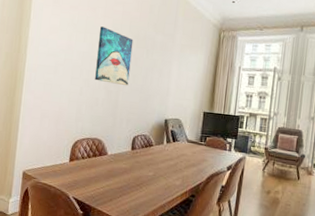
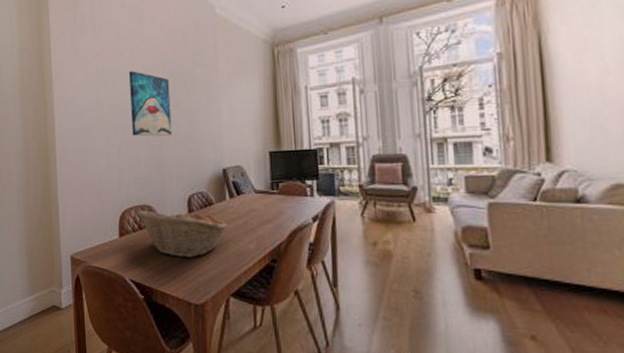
fruit basket: none [87,141,162,186] -> present [135,208,229,258]

